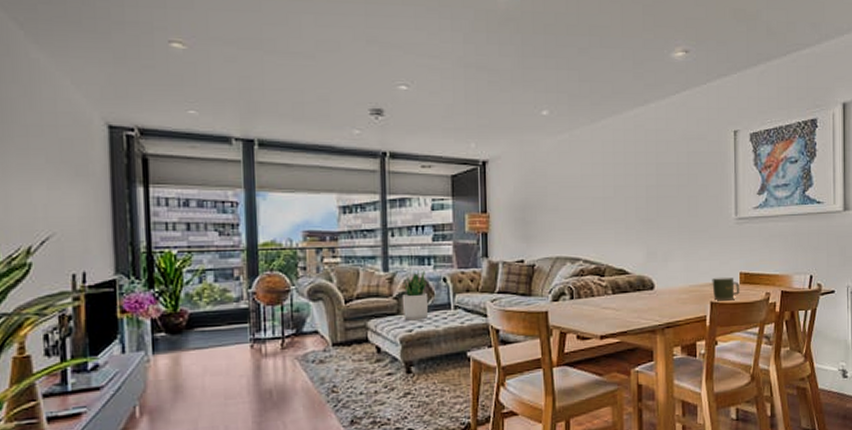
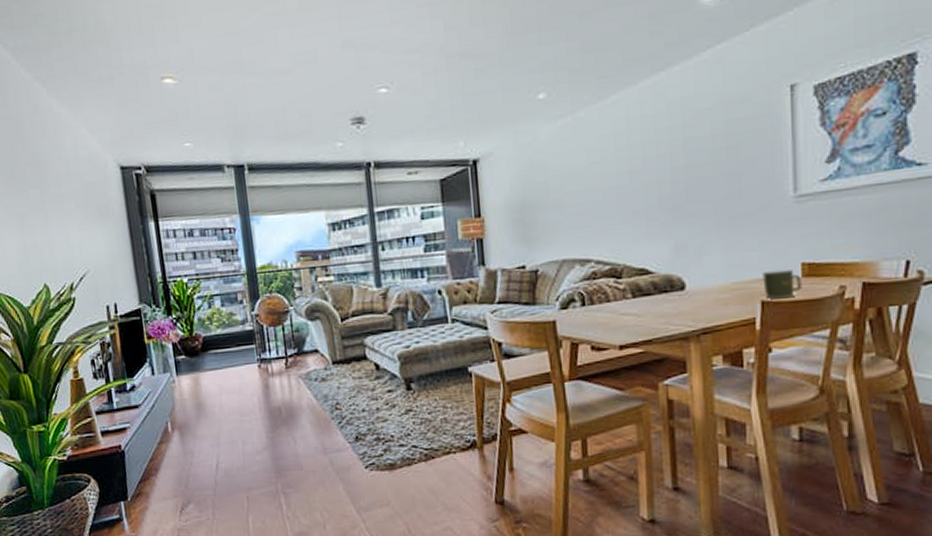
planter: present [401,270,429,321] -> none [396,283,425,337]

